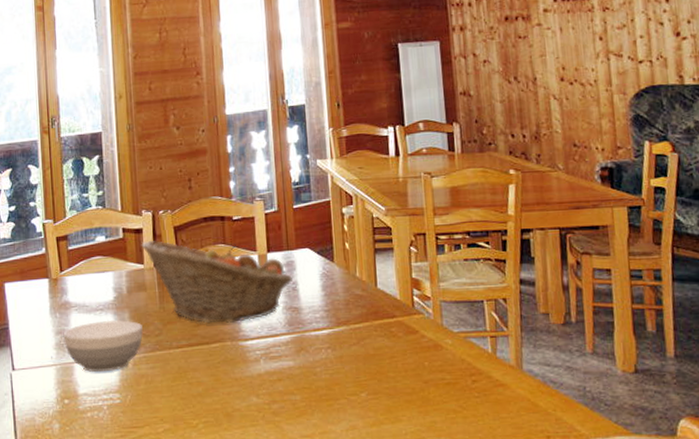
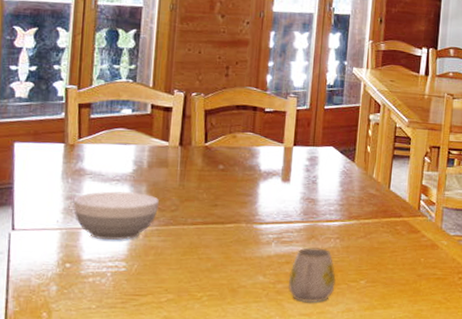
fruit basket: present [141,240,292,324] -> none [168,119,314,207]
mug: none [283,360,334,423] -> present [287,247,336,303]

